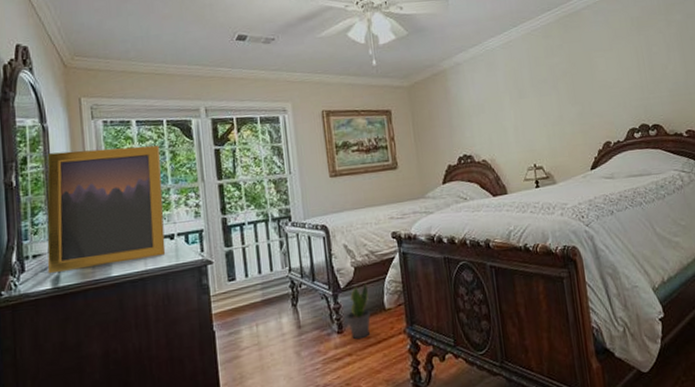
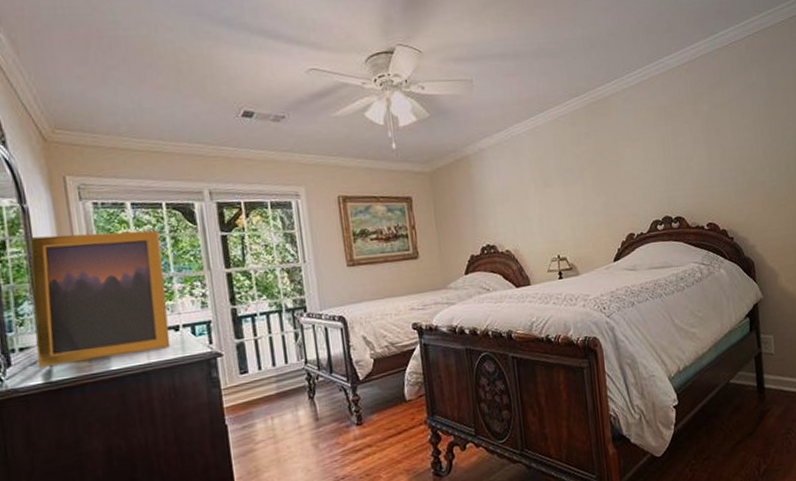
potted plant: present [347,283,371,340] -> none [366,375,391,431]

